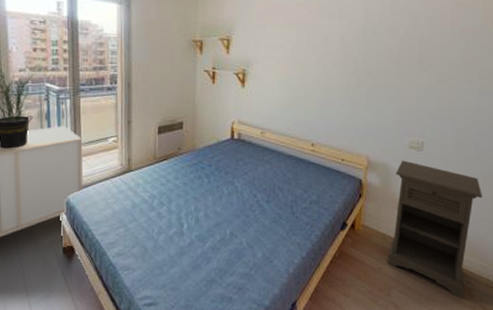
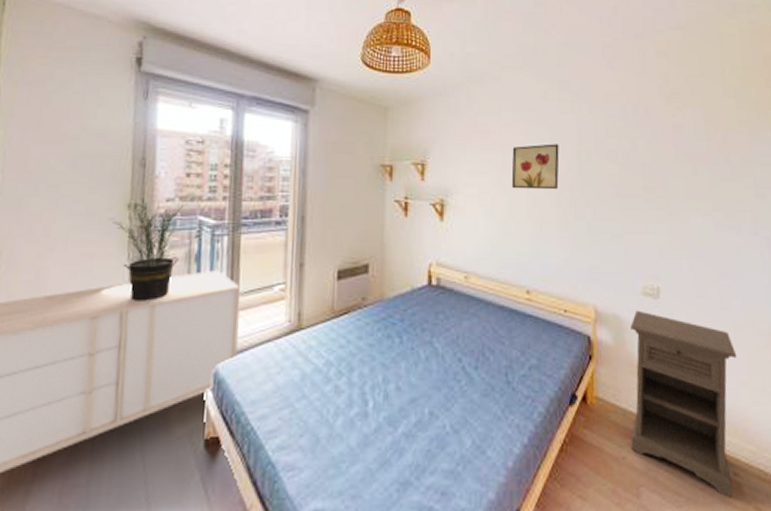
wall art: none [304,21,348,61] -> present [511,144,559,190]

